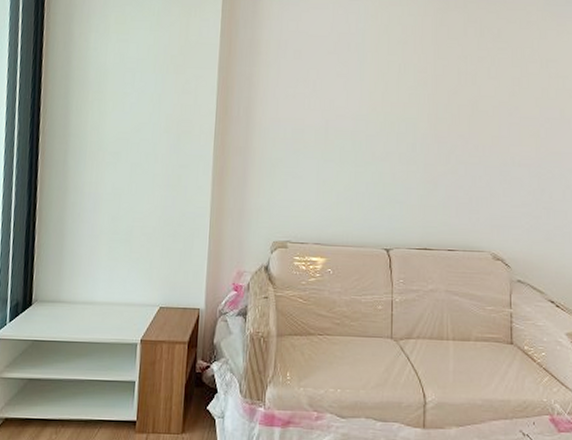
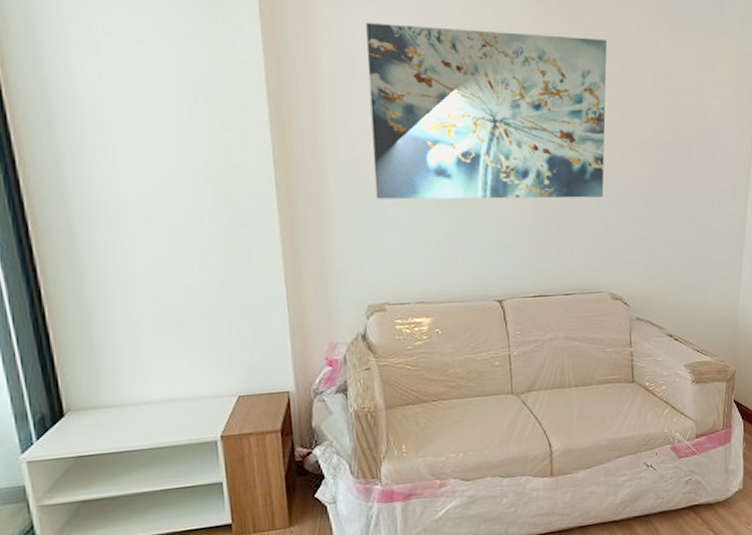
wall art: none [290,17,499,165] -> present [366,23,607,200]

